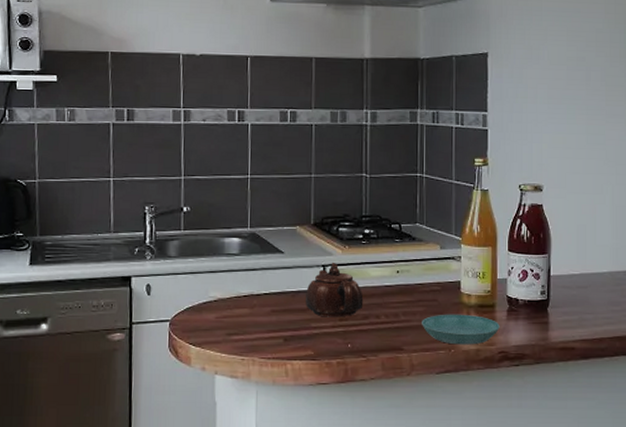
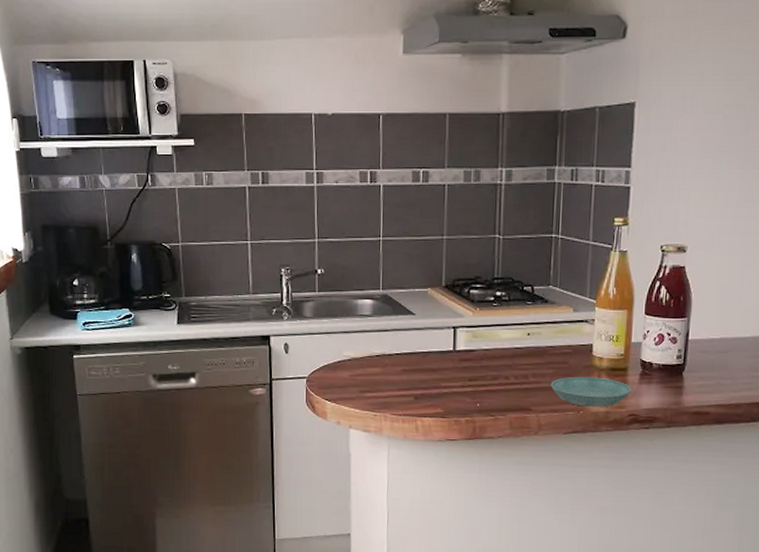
teapot: present [306,262,364,318] -> none [436,323,493,378]

